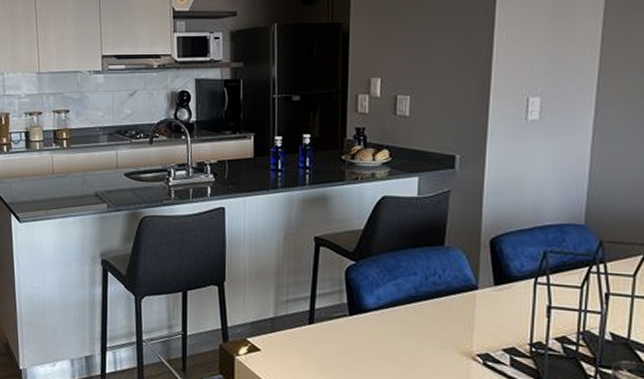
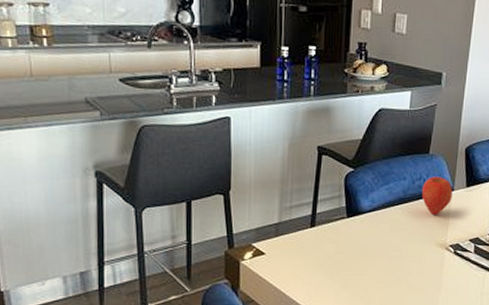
apple: none [437,272,477,317] -> present [421,176,453,215]

